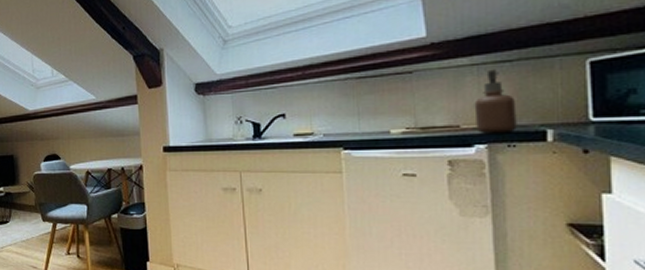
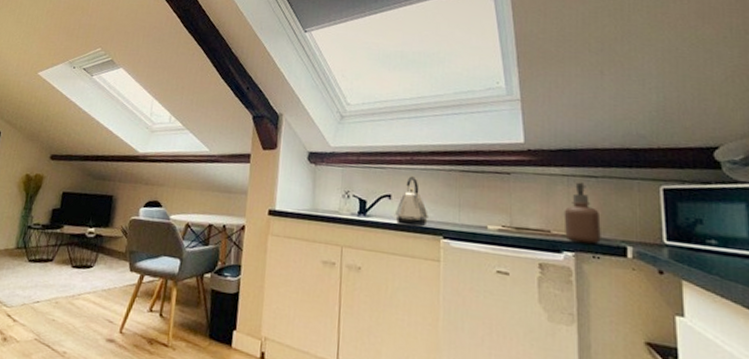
kettle: none [290,91,326,142] -> present [394,176,428,227]

